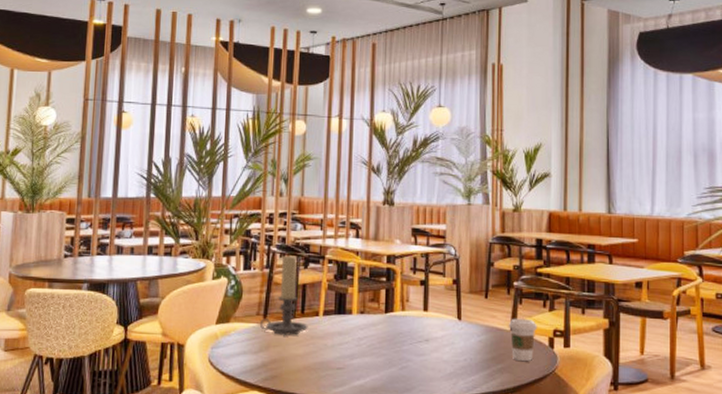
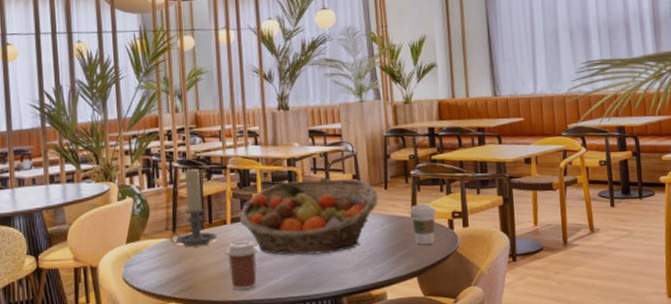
coffee cup: none [314,335,349,386] -> present [225,241,259,290]
fruit basket: none [332,279,477,359] -> present [239,179,378,255]

